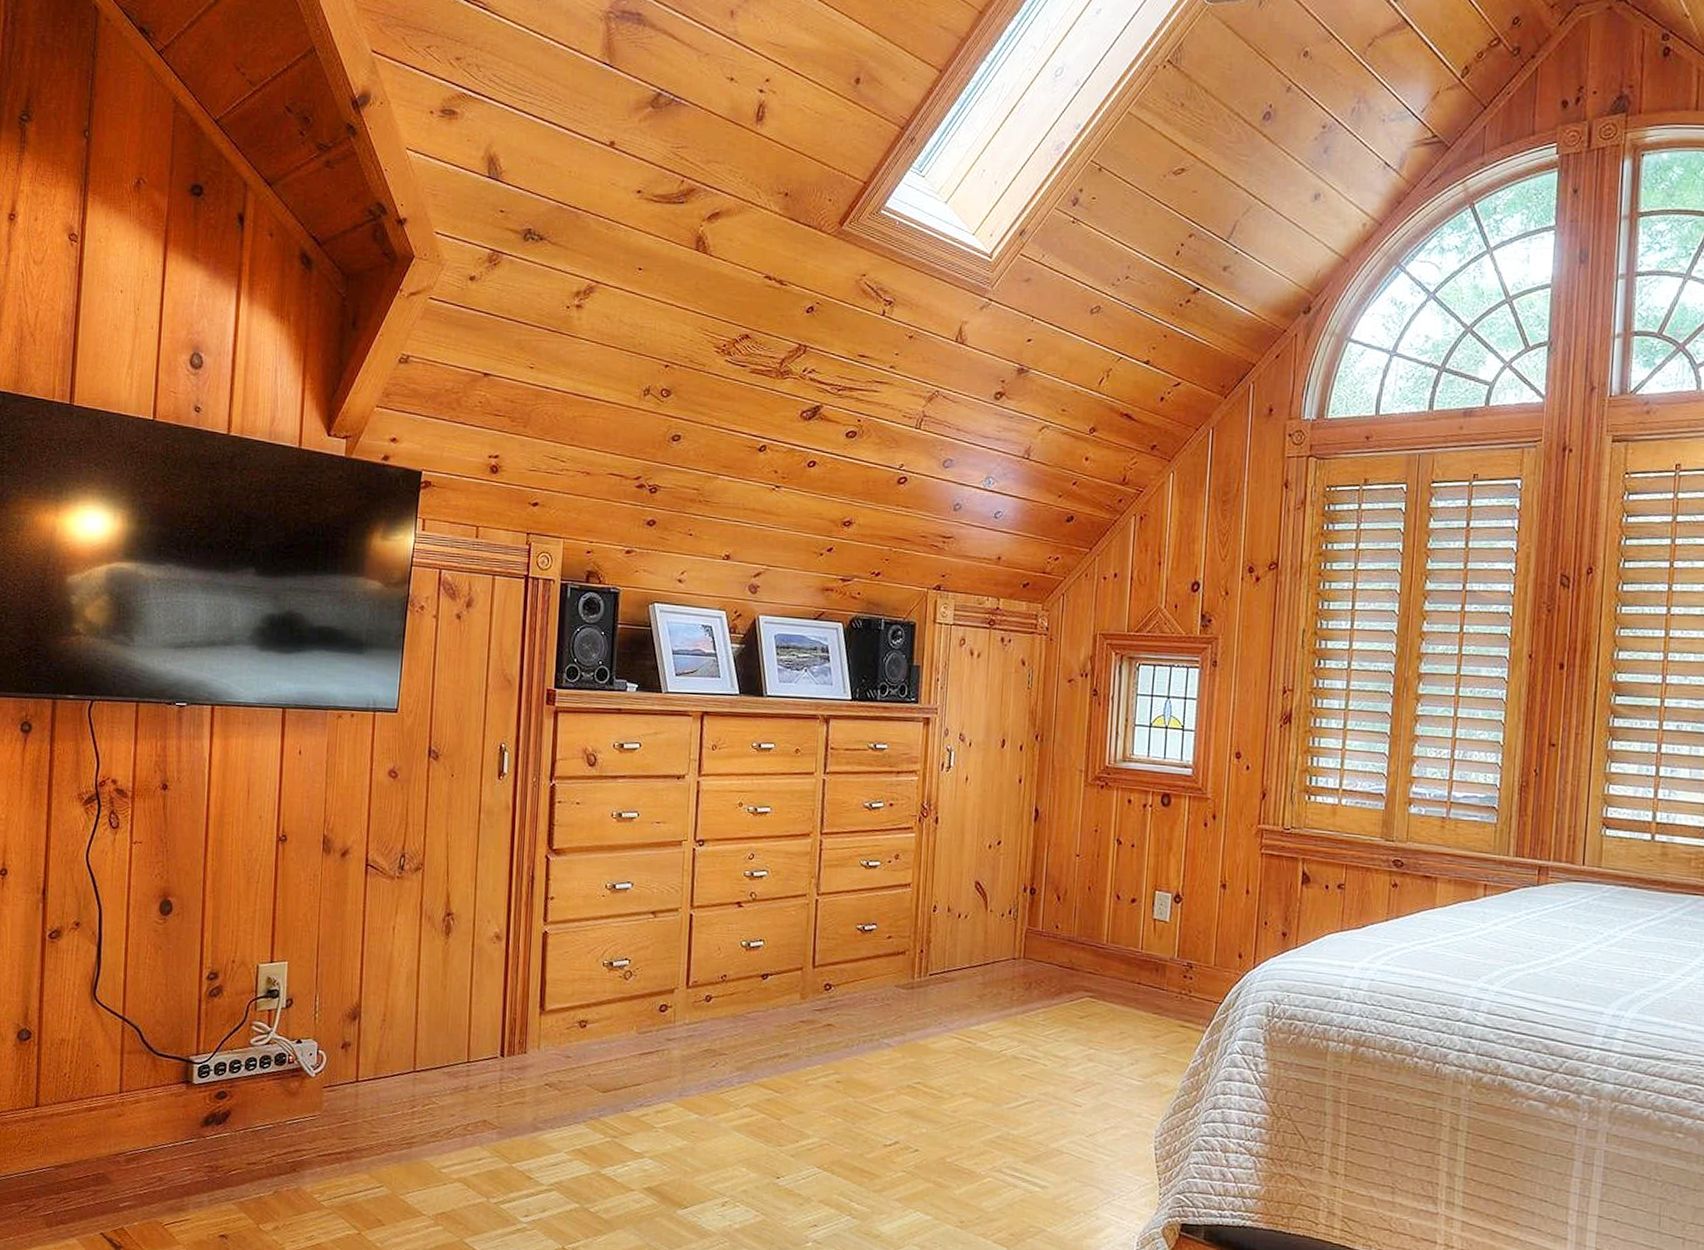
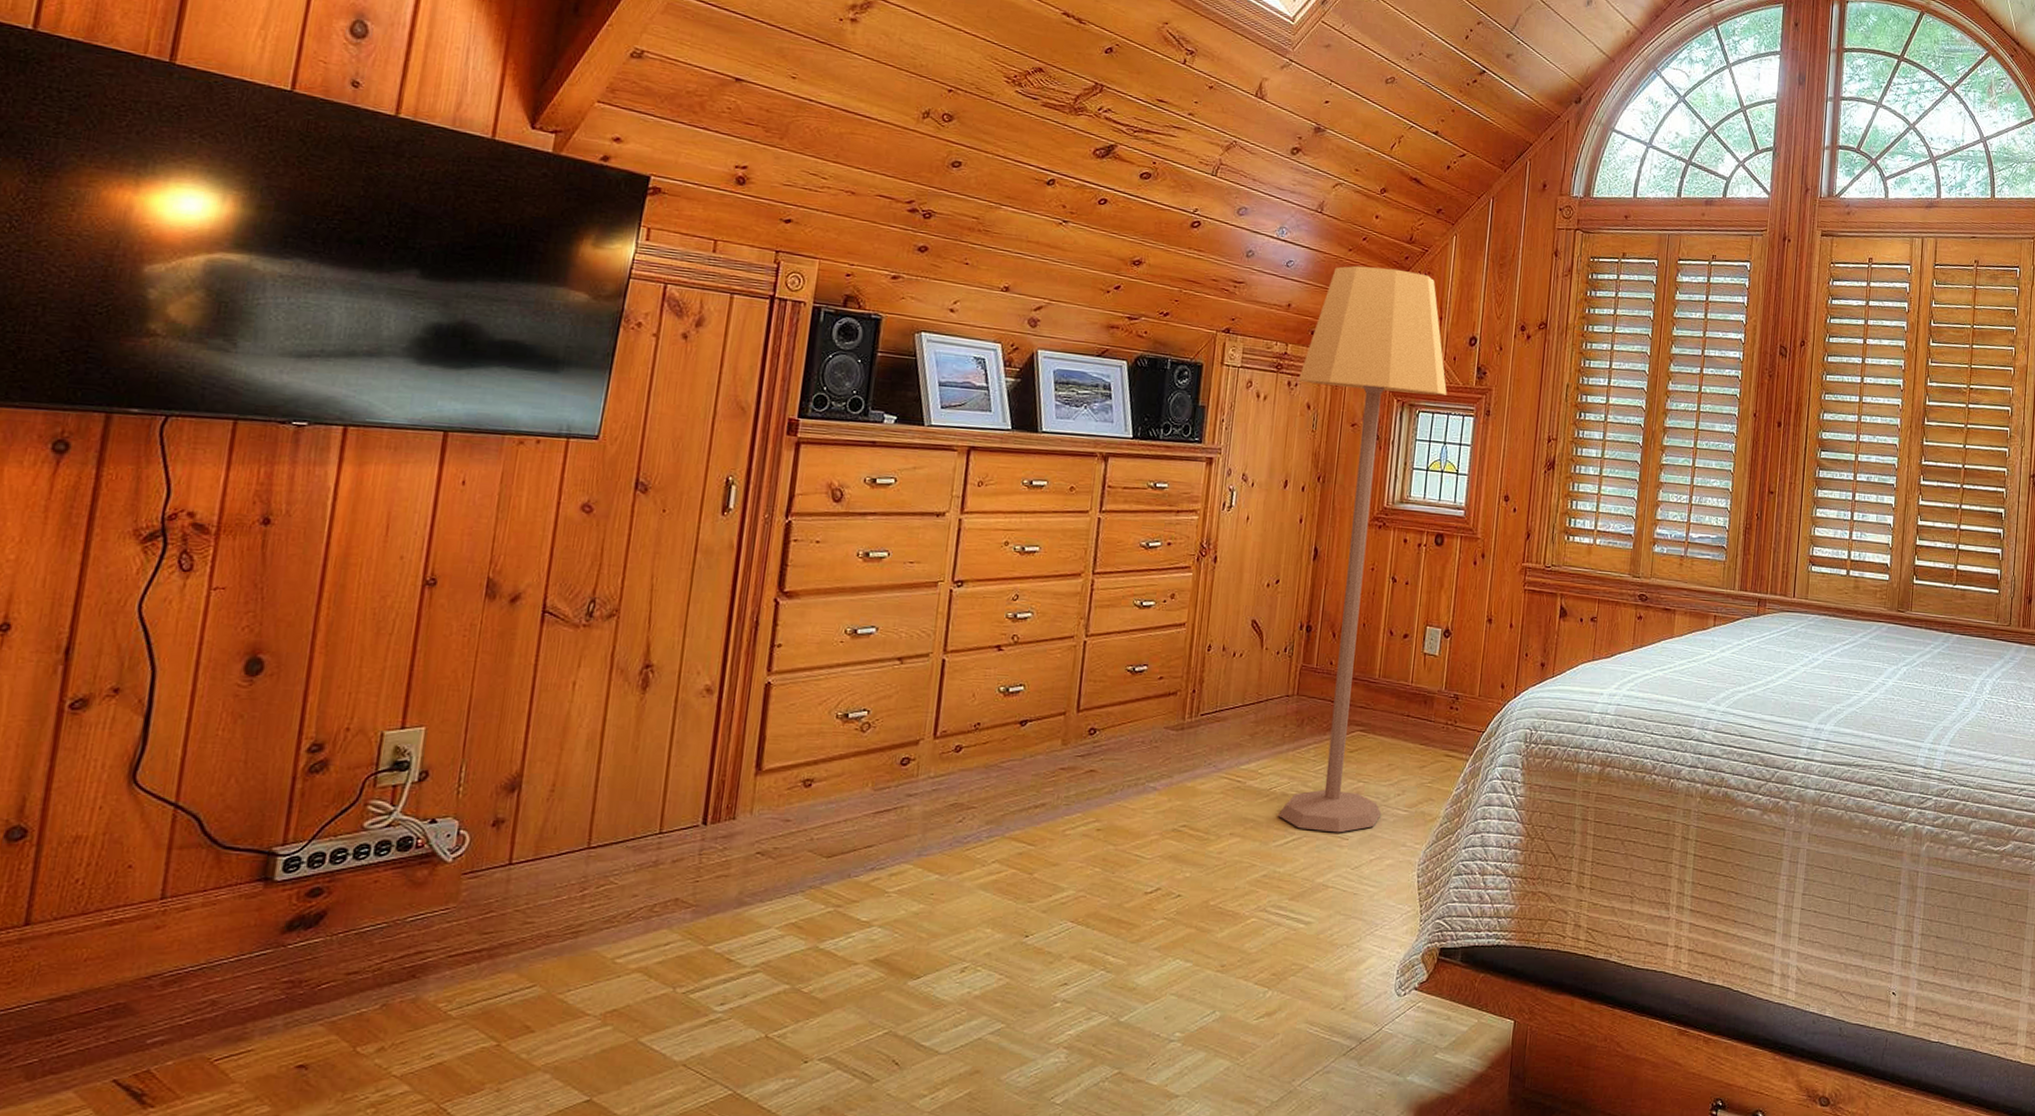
lamp: none [1010,512,1169,1100] -> present [1278,265,1447,833]

